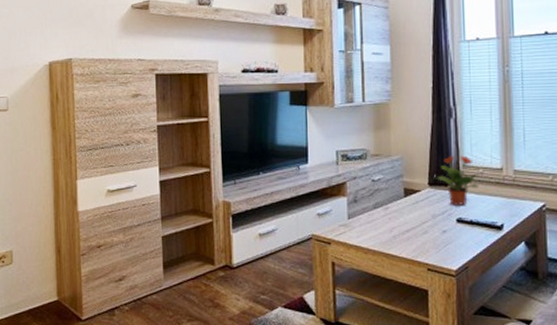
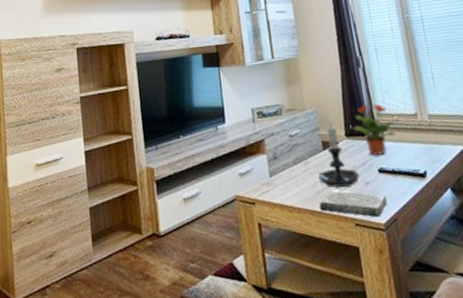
book: none [393,236,461,264] -> present [318,190,387,217]
candle holder: none [397,171,437,233] -> present [318,123,360,187]

